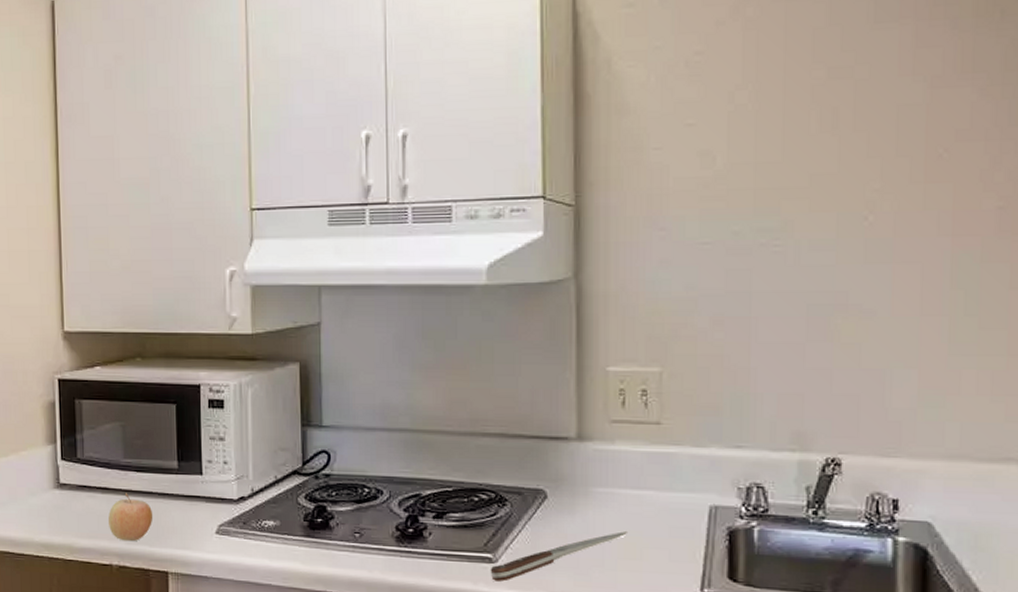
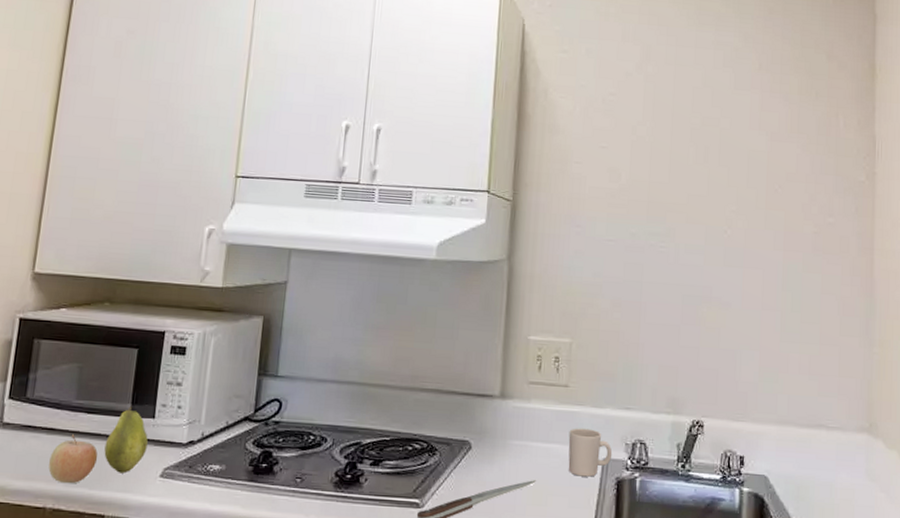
fruit: none [158,462,199,531] -> present [104,405,148,473]
mug: none [664,471,722,527] -> present [568,428,613,477]

